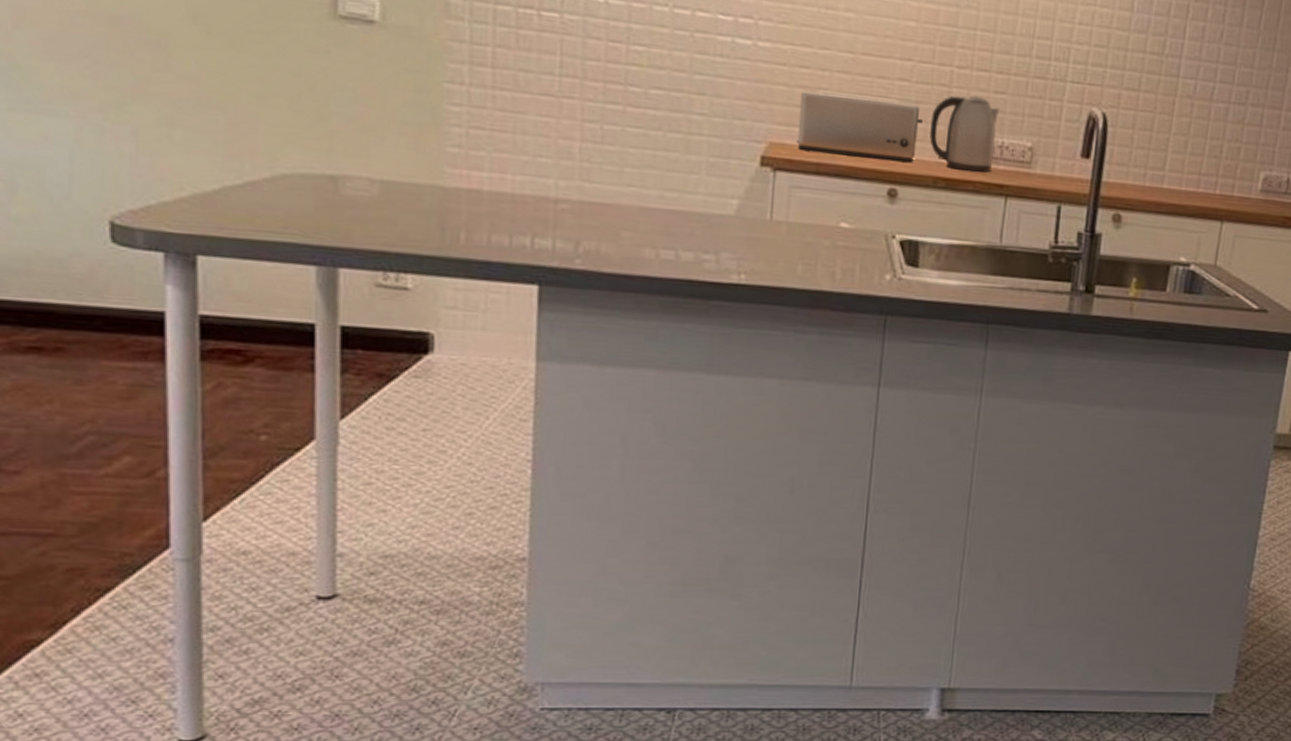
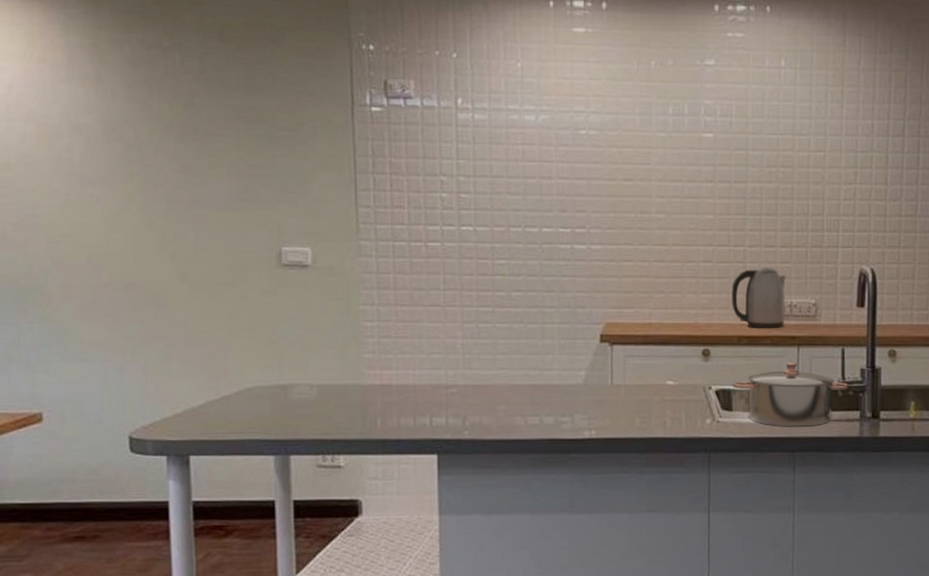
toaster: present [797,88,923,164] -> none [627,277,725,327]
cooking pot: none [921,215,1063,296] -> present [732,362,850,427]

